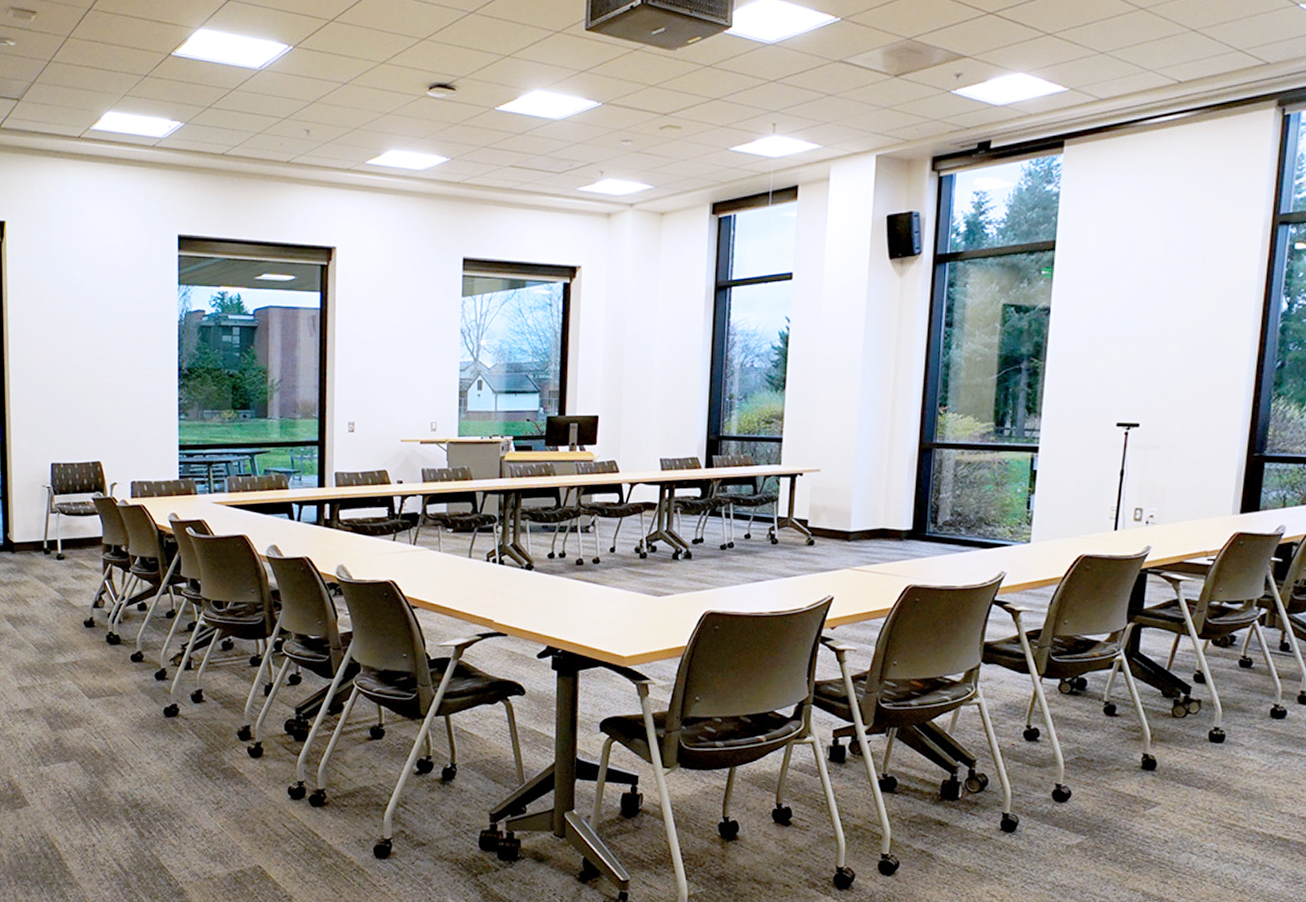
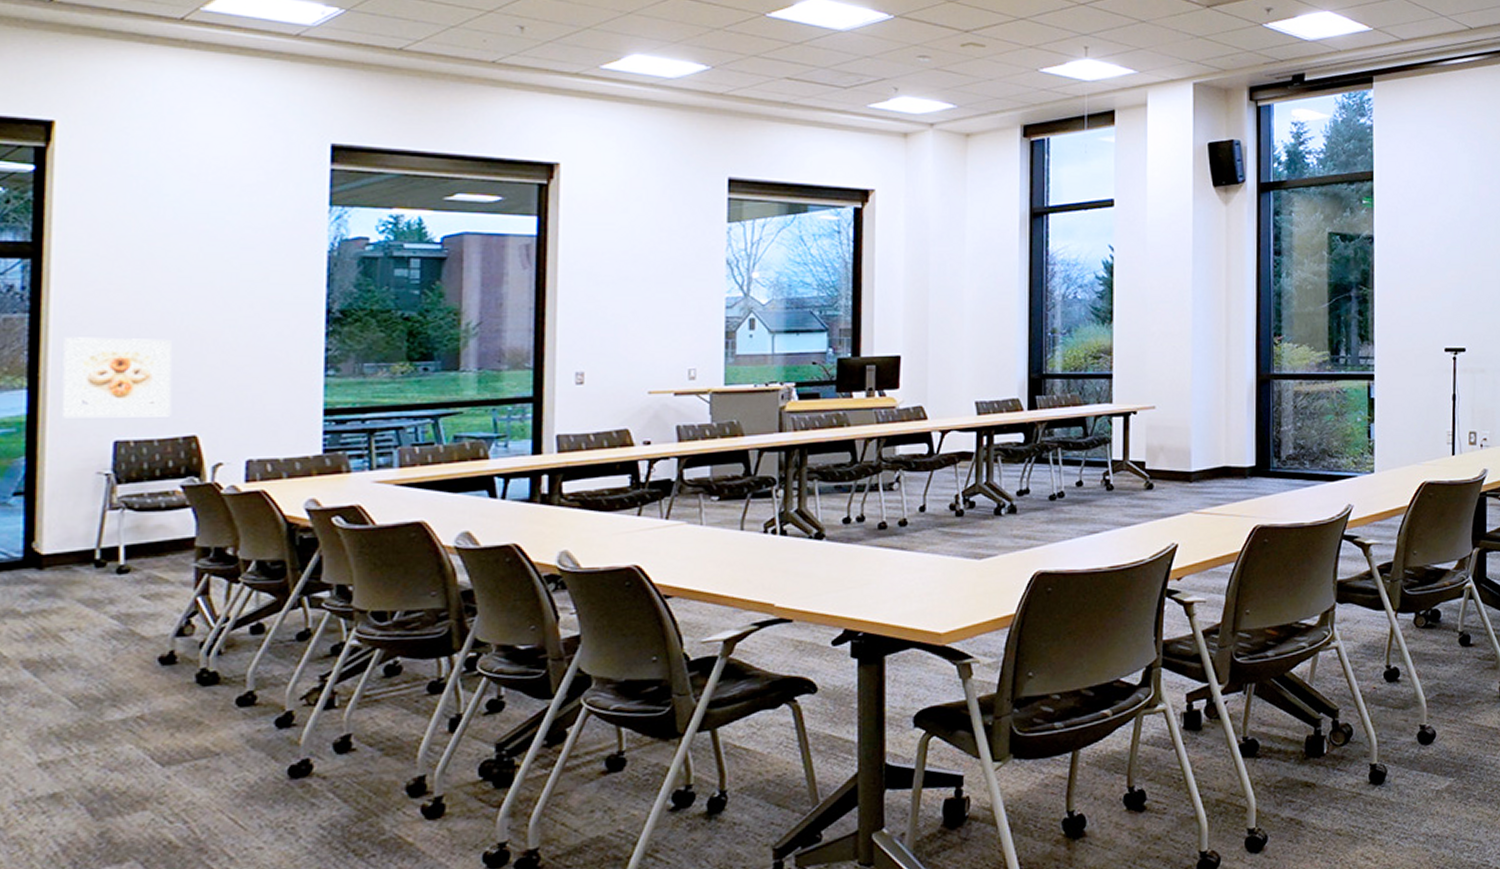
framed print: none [19,385,84,447] -> present [61,337,172,418]

